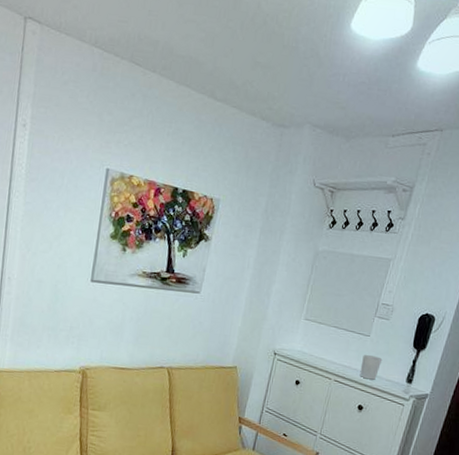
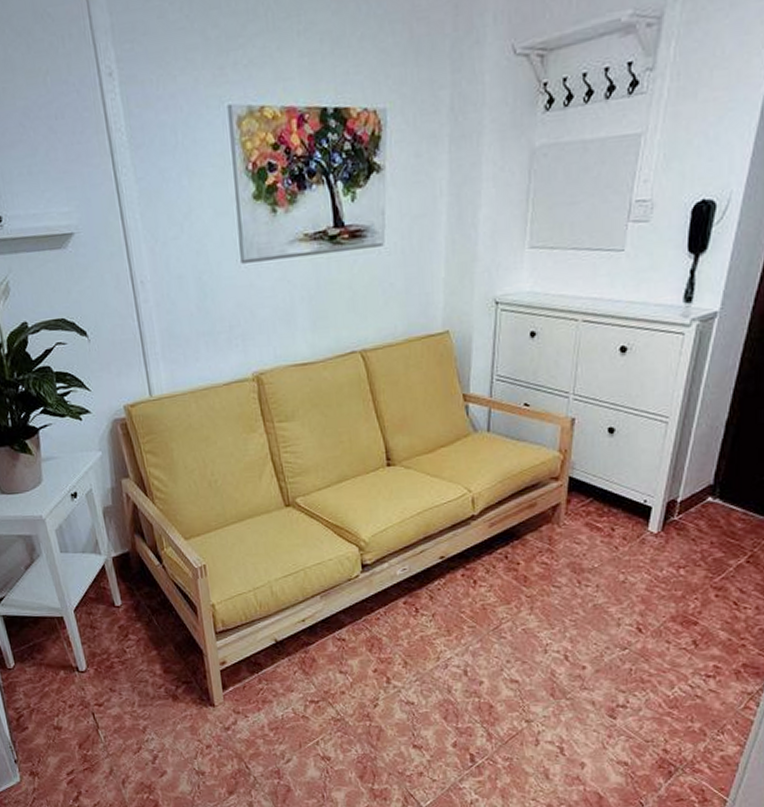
candle holder: present [359,355,383,380] -> none [616,276,646,310]

